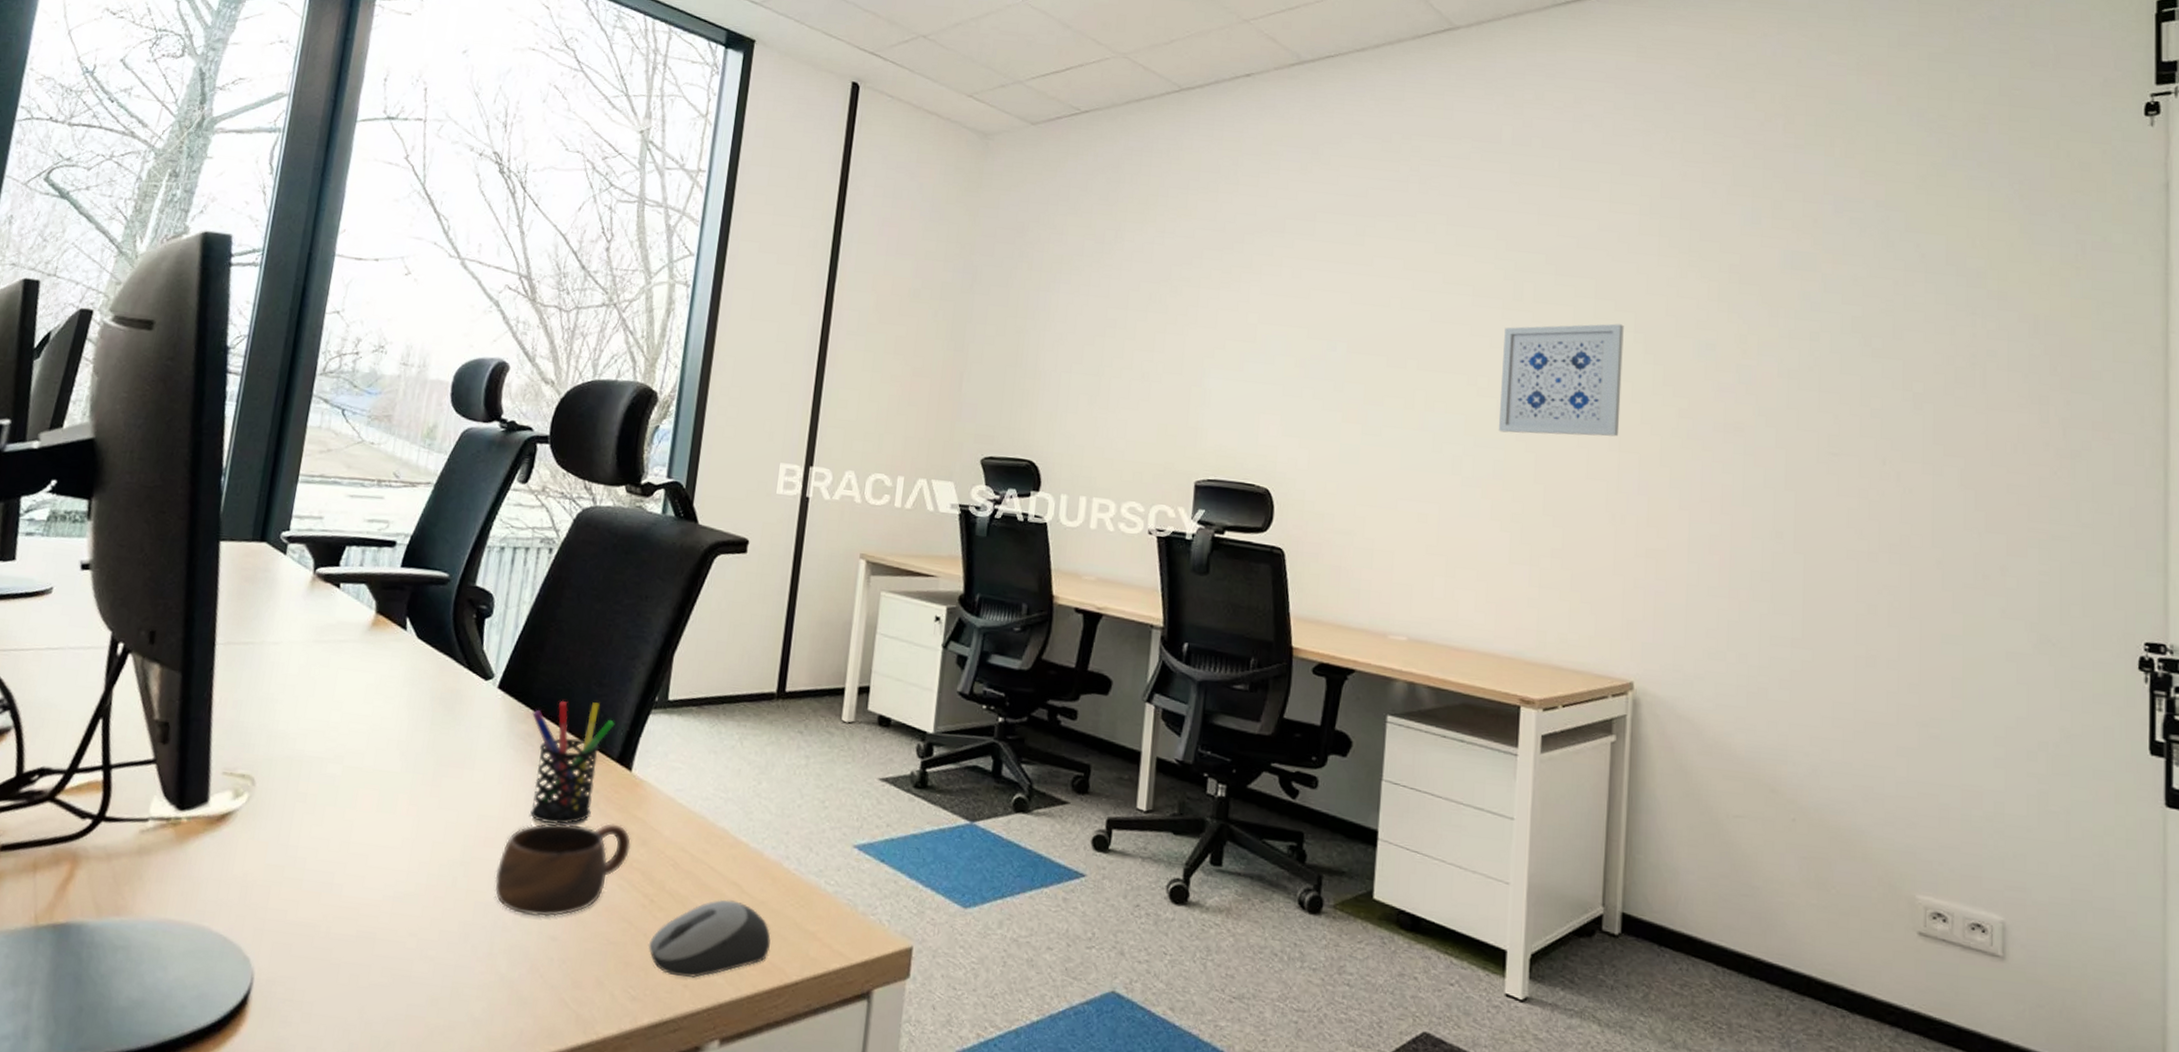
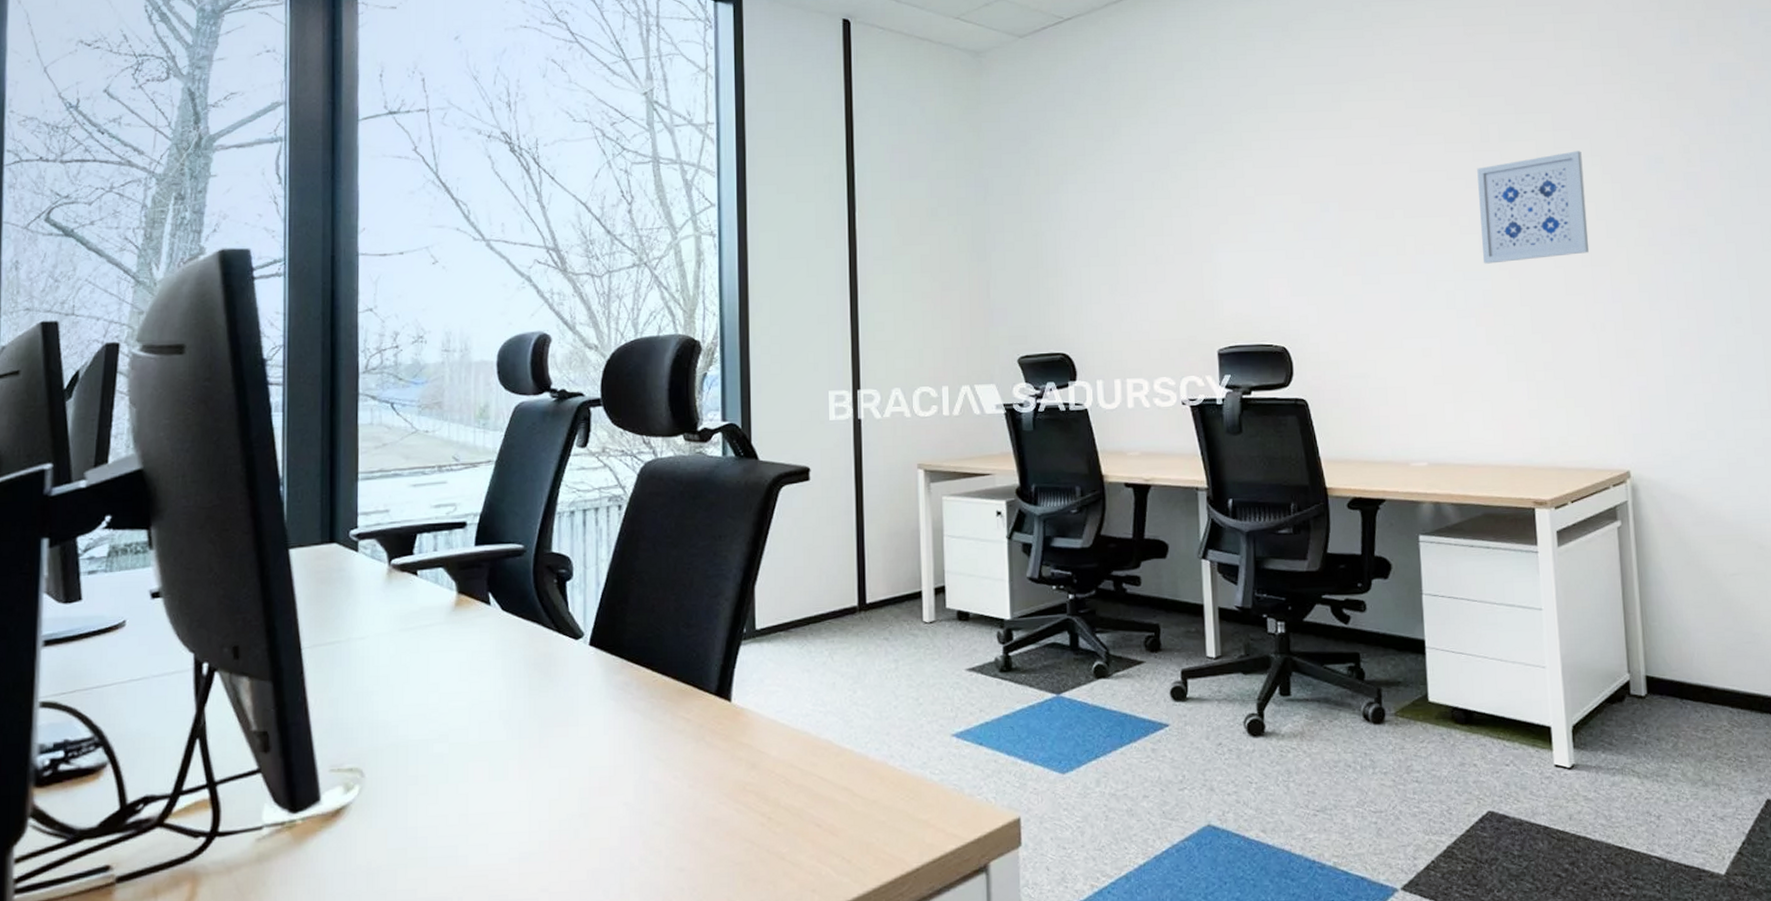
cup: present [494,823,631,917] -> none [615,753,741,852]
pen holder: present [530,700,615,825] -> none [627,643,708,765]
computer mouse: present [648,899,771,978] -> none [772,804,887,884]

